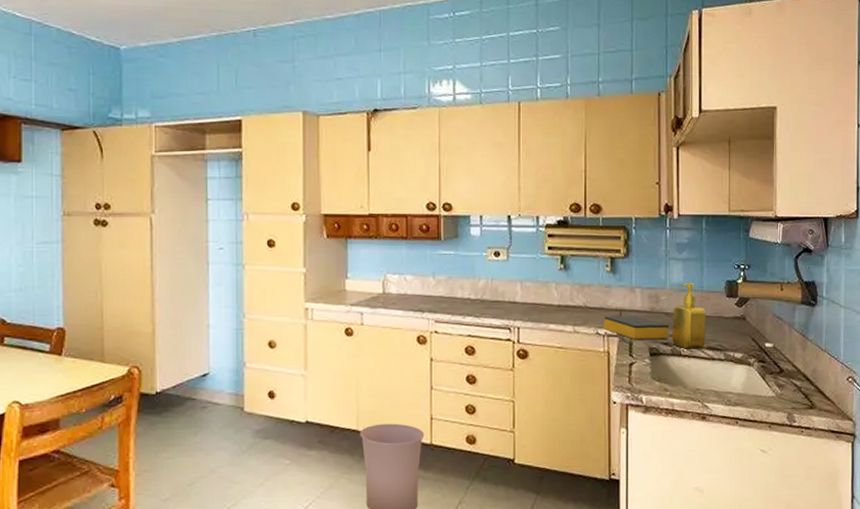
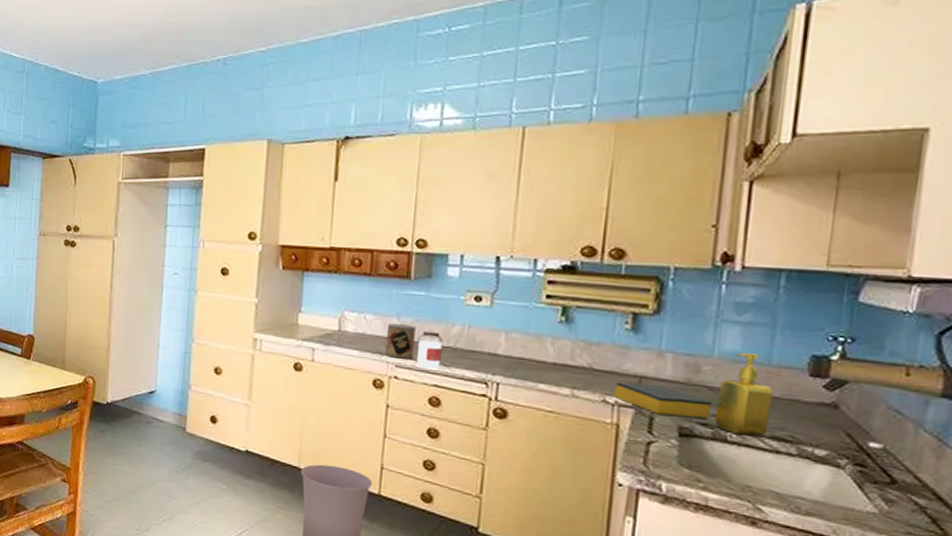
tin can: none [425,282,449,314] -> present [384,324,416,359]
jar: none [451,286,473,322] -> present [417,331,444,370]

